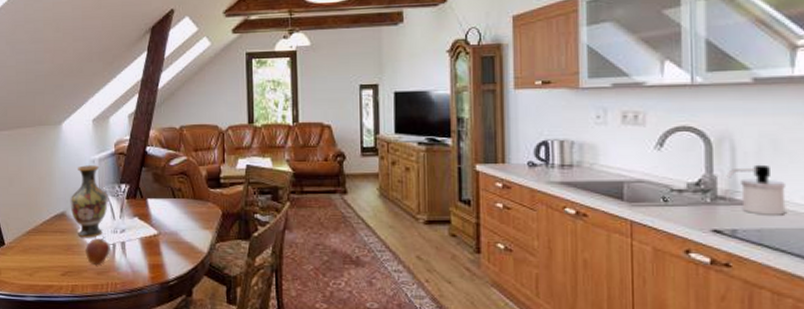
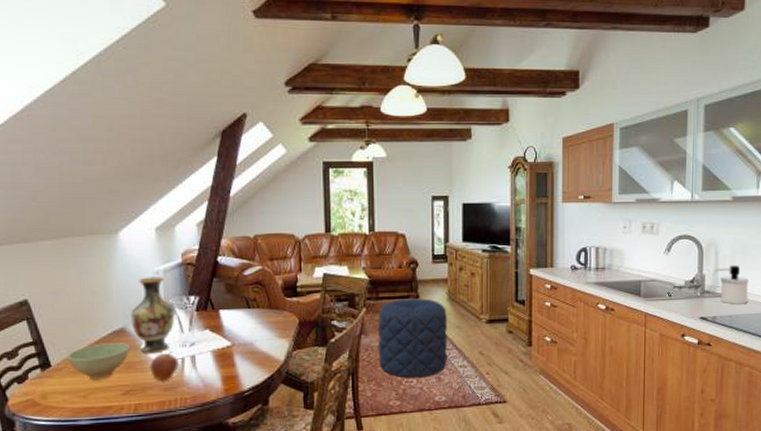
bowl: none [18,226,69,260] -> present [68,342,130,381]
pouf: none [302,194,379,280] -> present [377,298,447,378]

